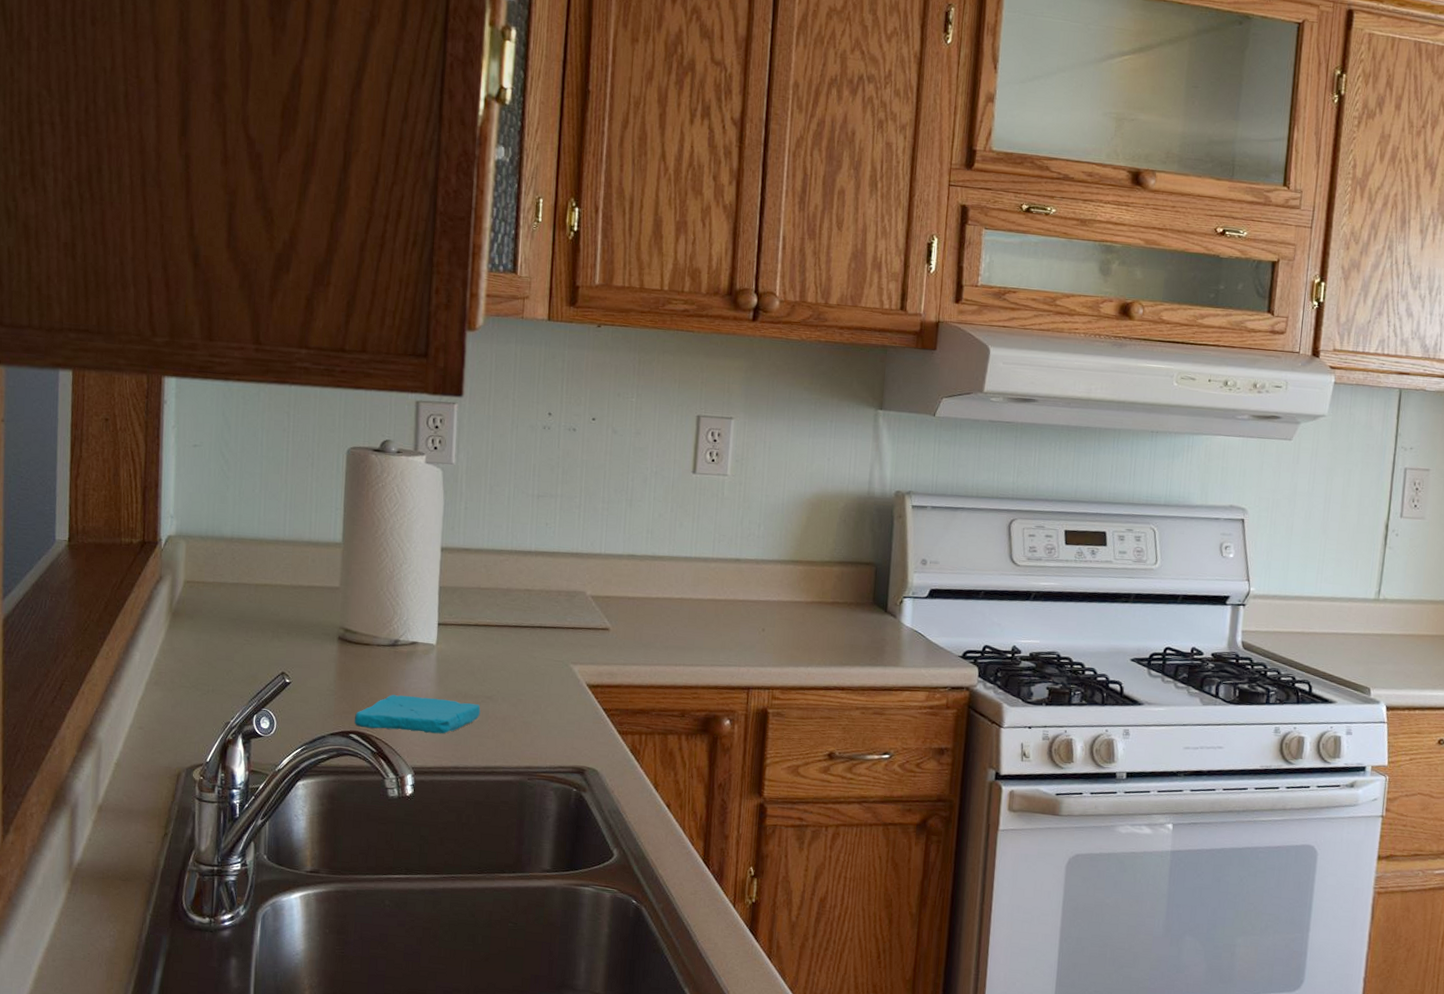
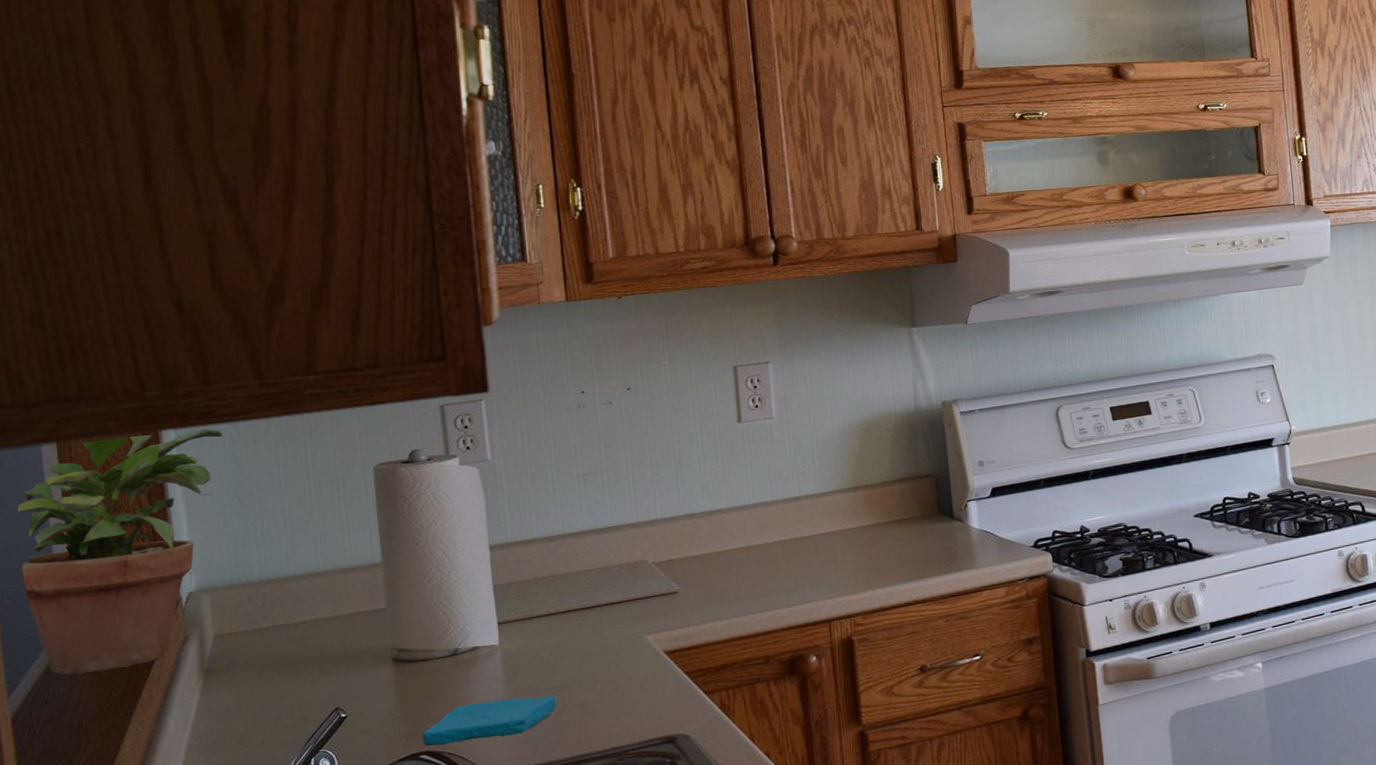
potted plant: none [27,372,217,594] -> present [15,428,223,674]

